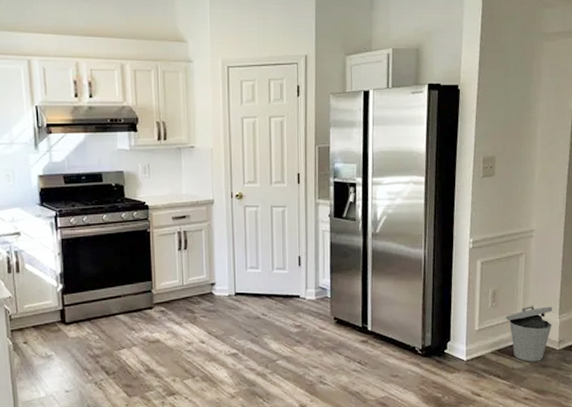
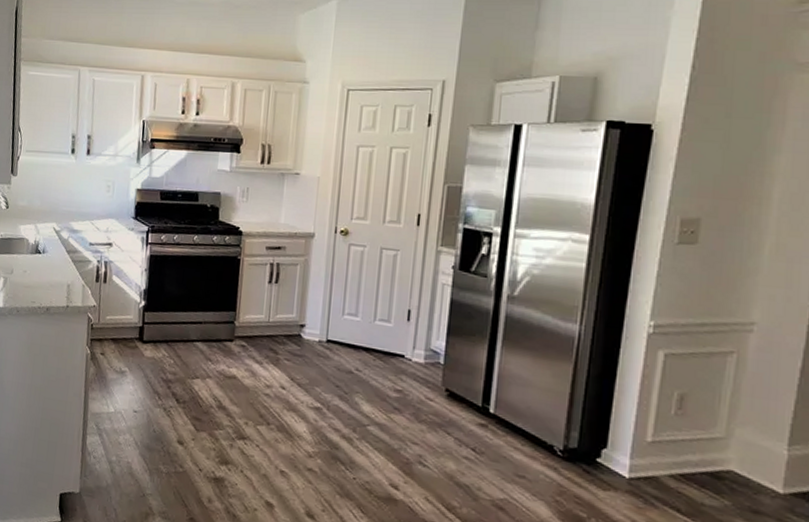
trash can: present [506,306,553,362] -> none [697,424,778,504]

